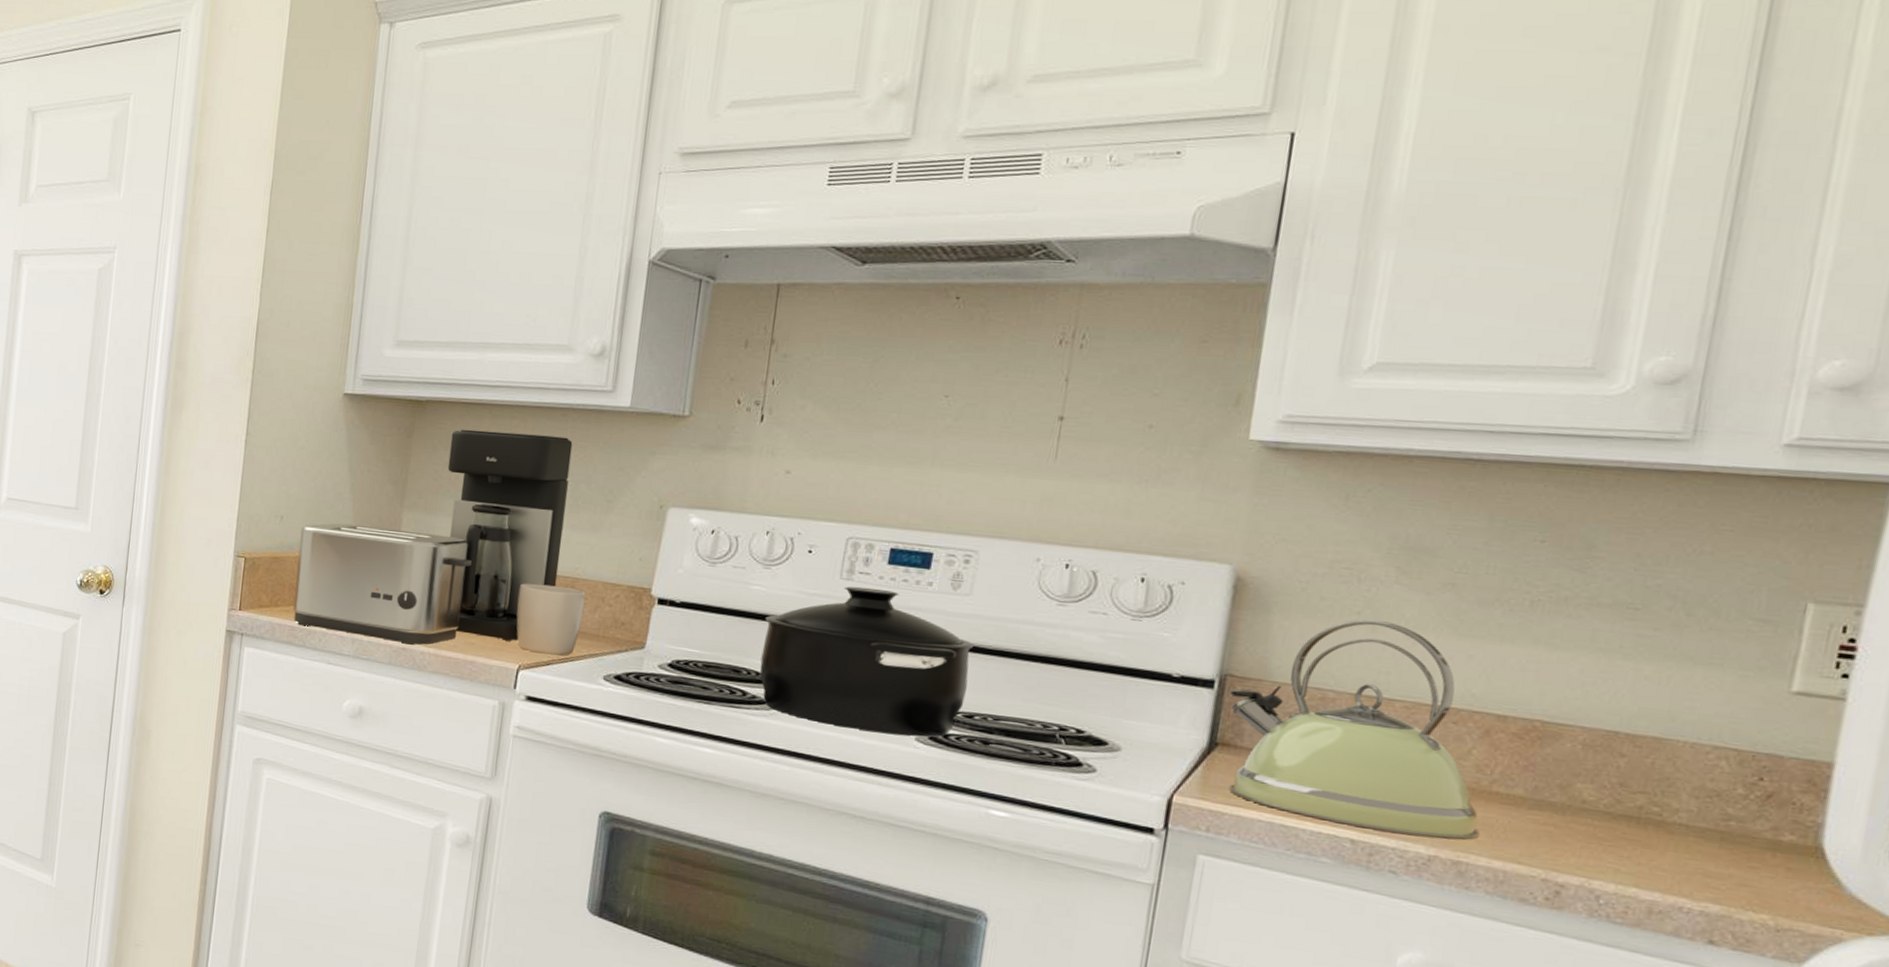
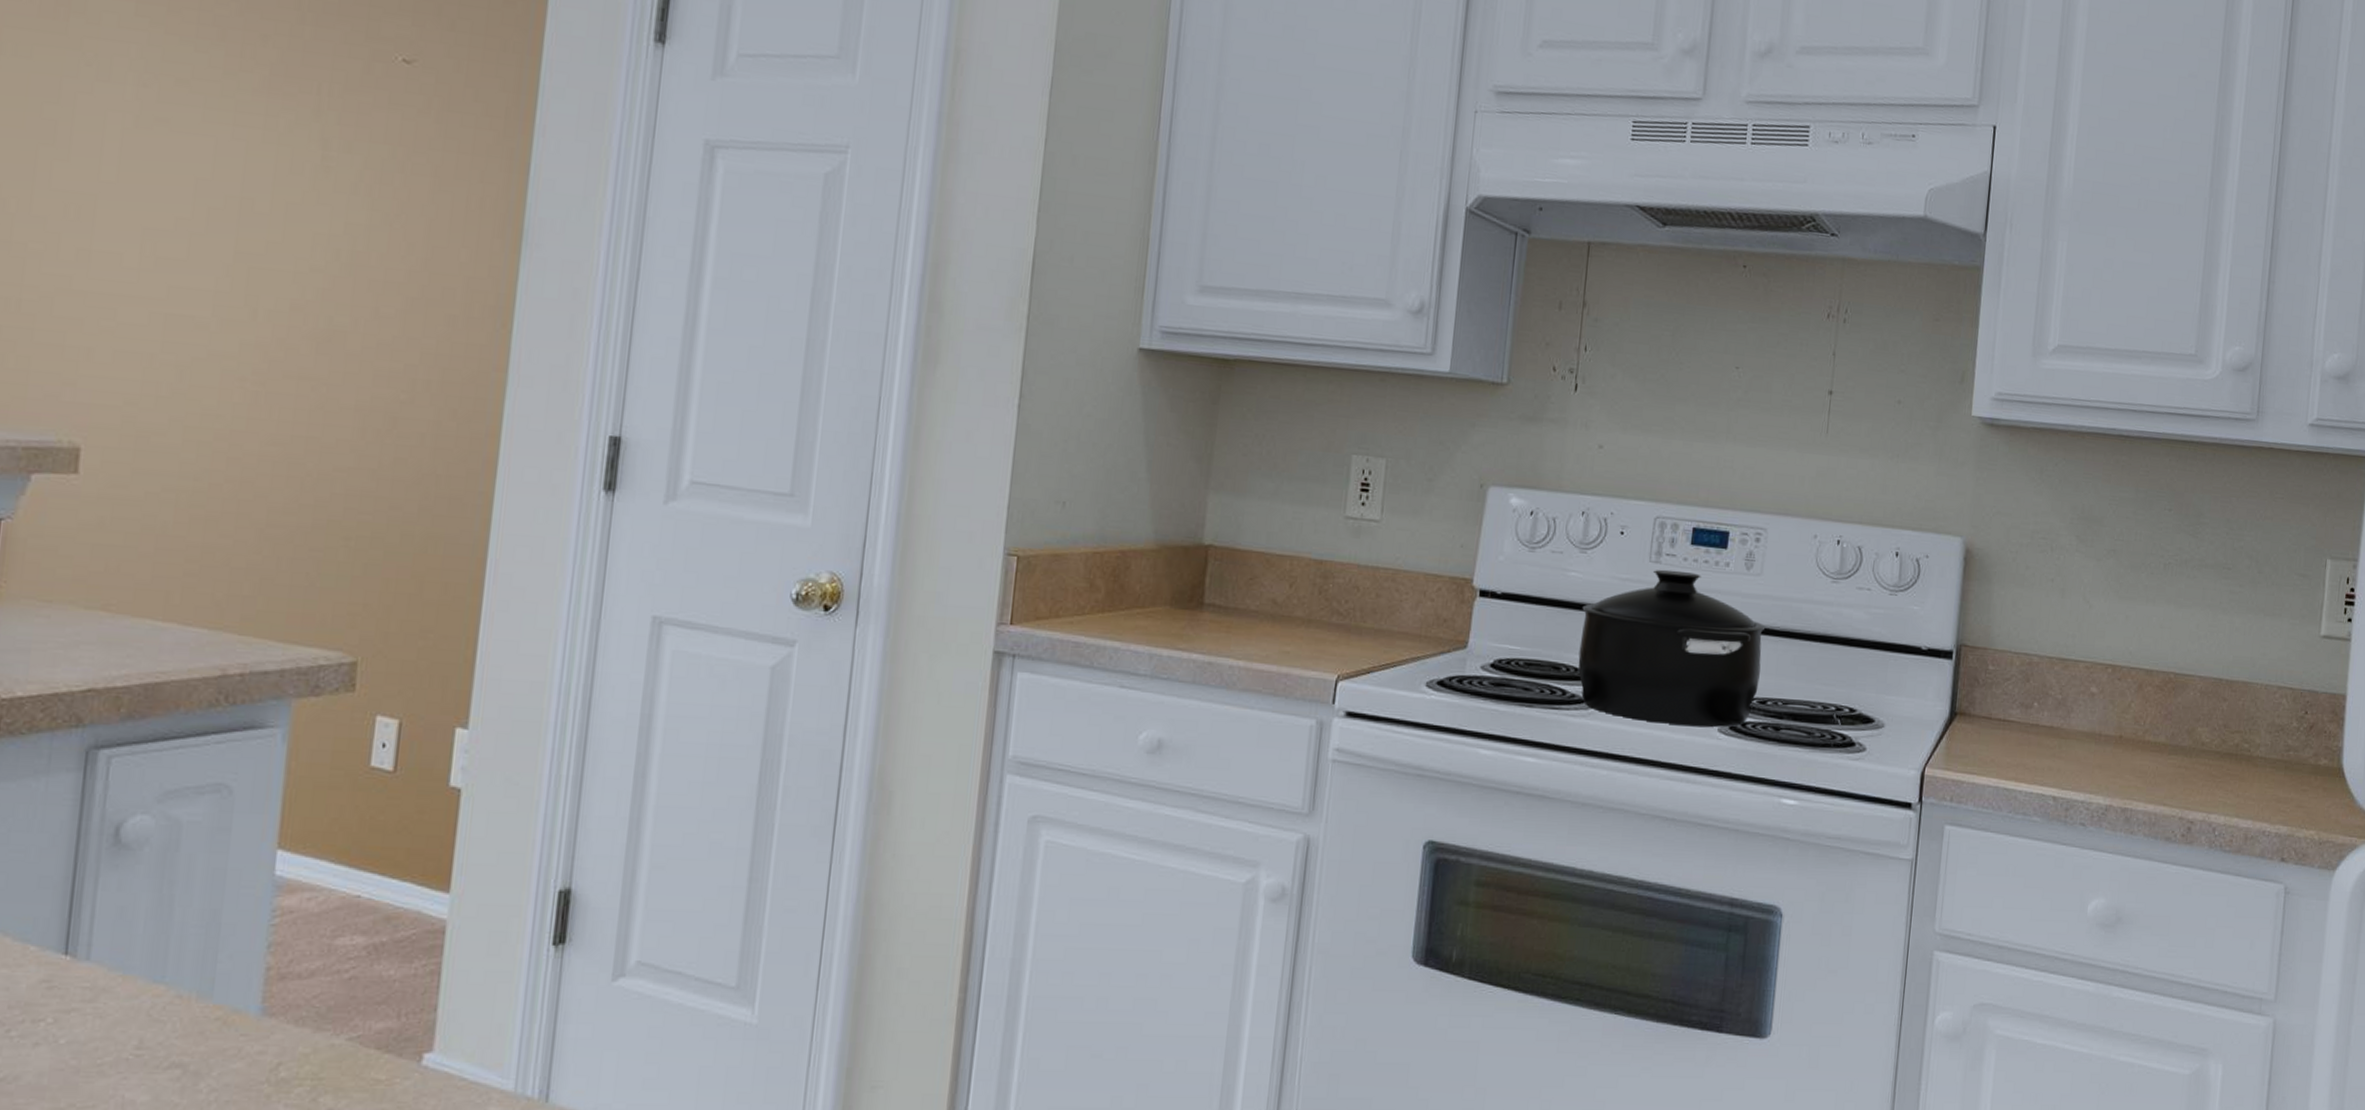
toaster: present [293,523,472,645] -> none [1078,510,1285,658]
coffee maker: present [447,429,573,641] -> none [1258,394,1392,647]
mug: present [516,583,586,656] -> none [1334,577,1407,661]
kettle: present [1229,619,1479,840] -> none [1964,586,2138,789]

